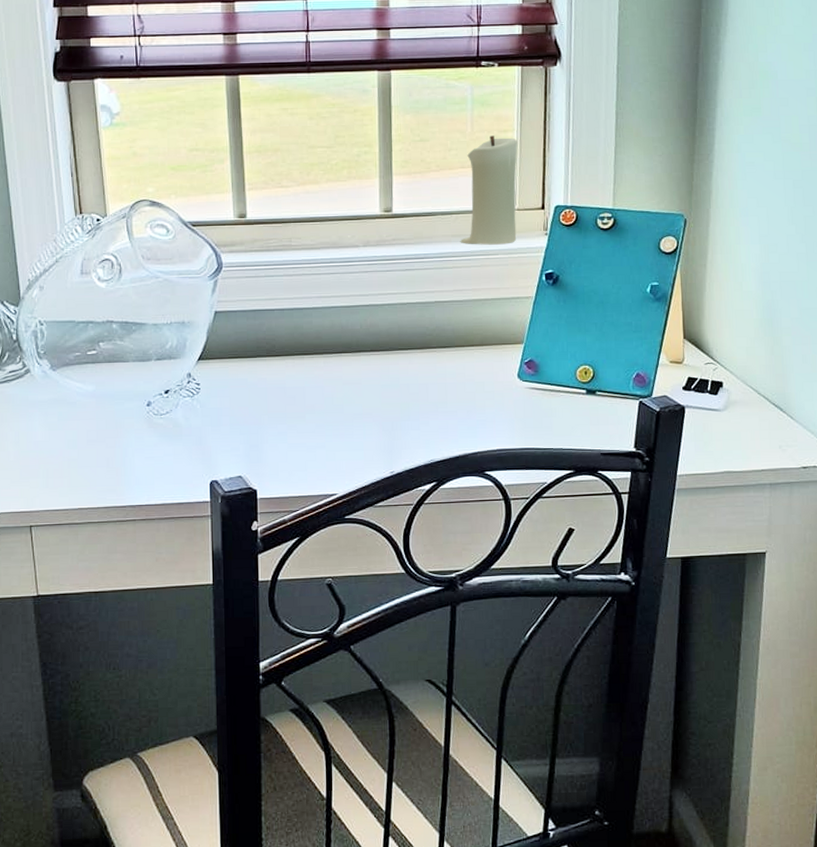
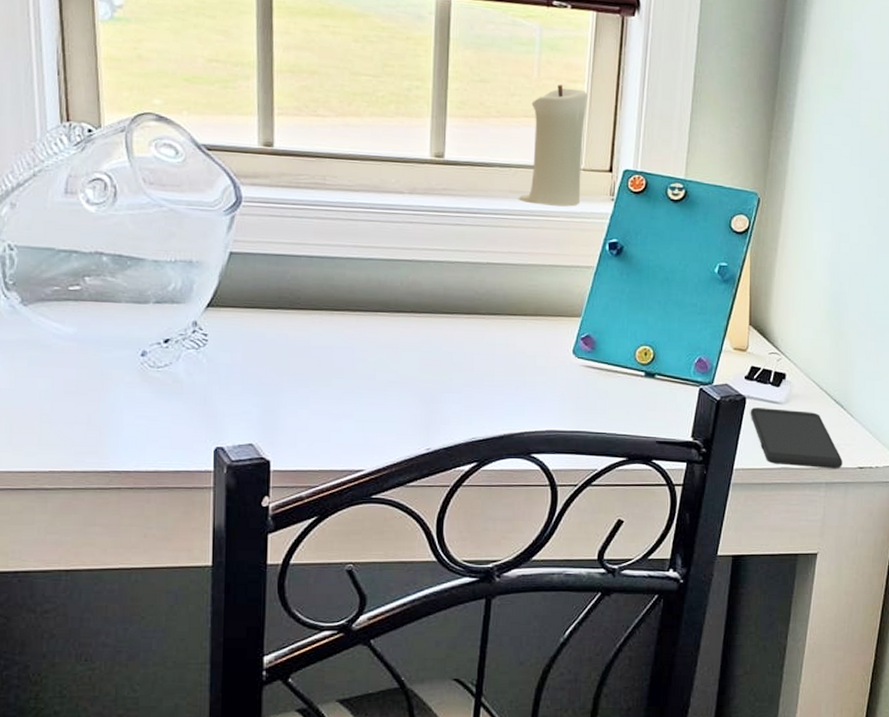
mobile phone: none [690,415,786,471] -> present [750,407,843,469]

